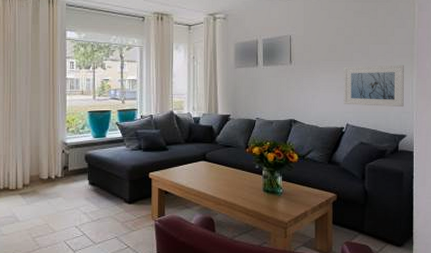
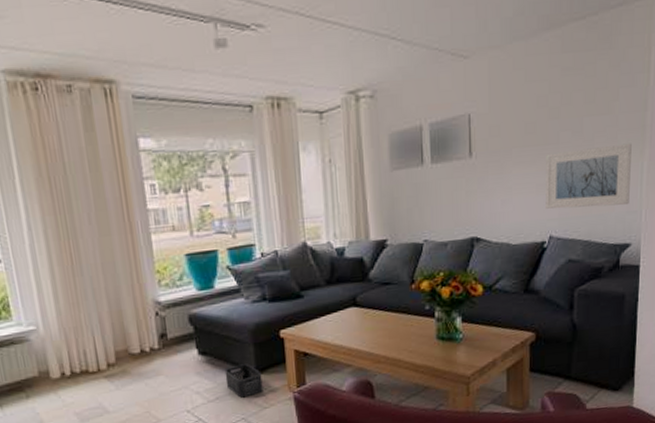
storage bin: none [106,195,133,221] -> present [224,363,263,398]

